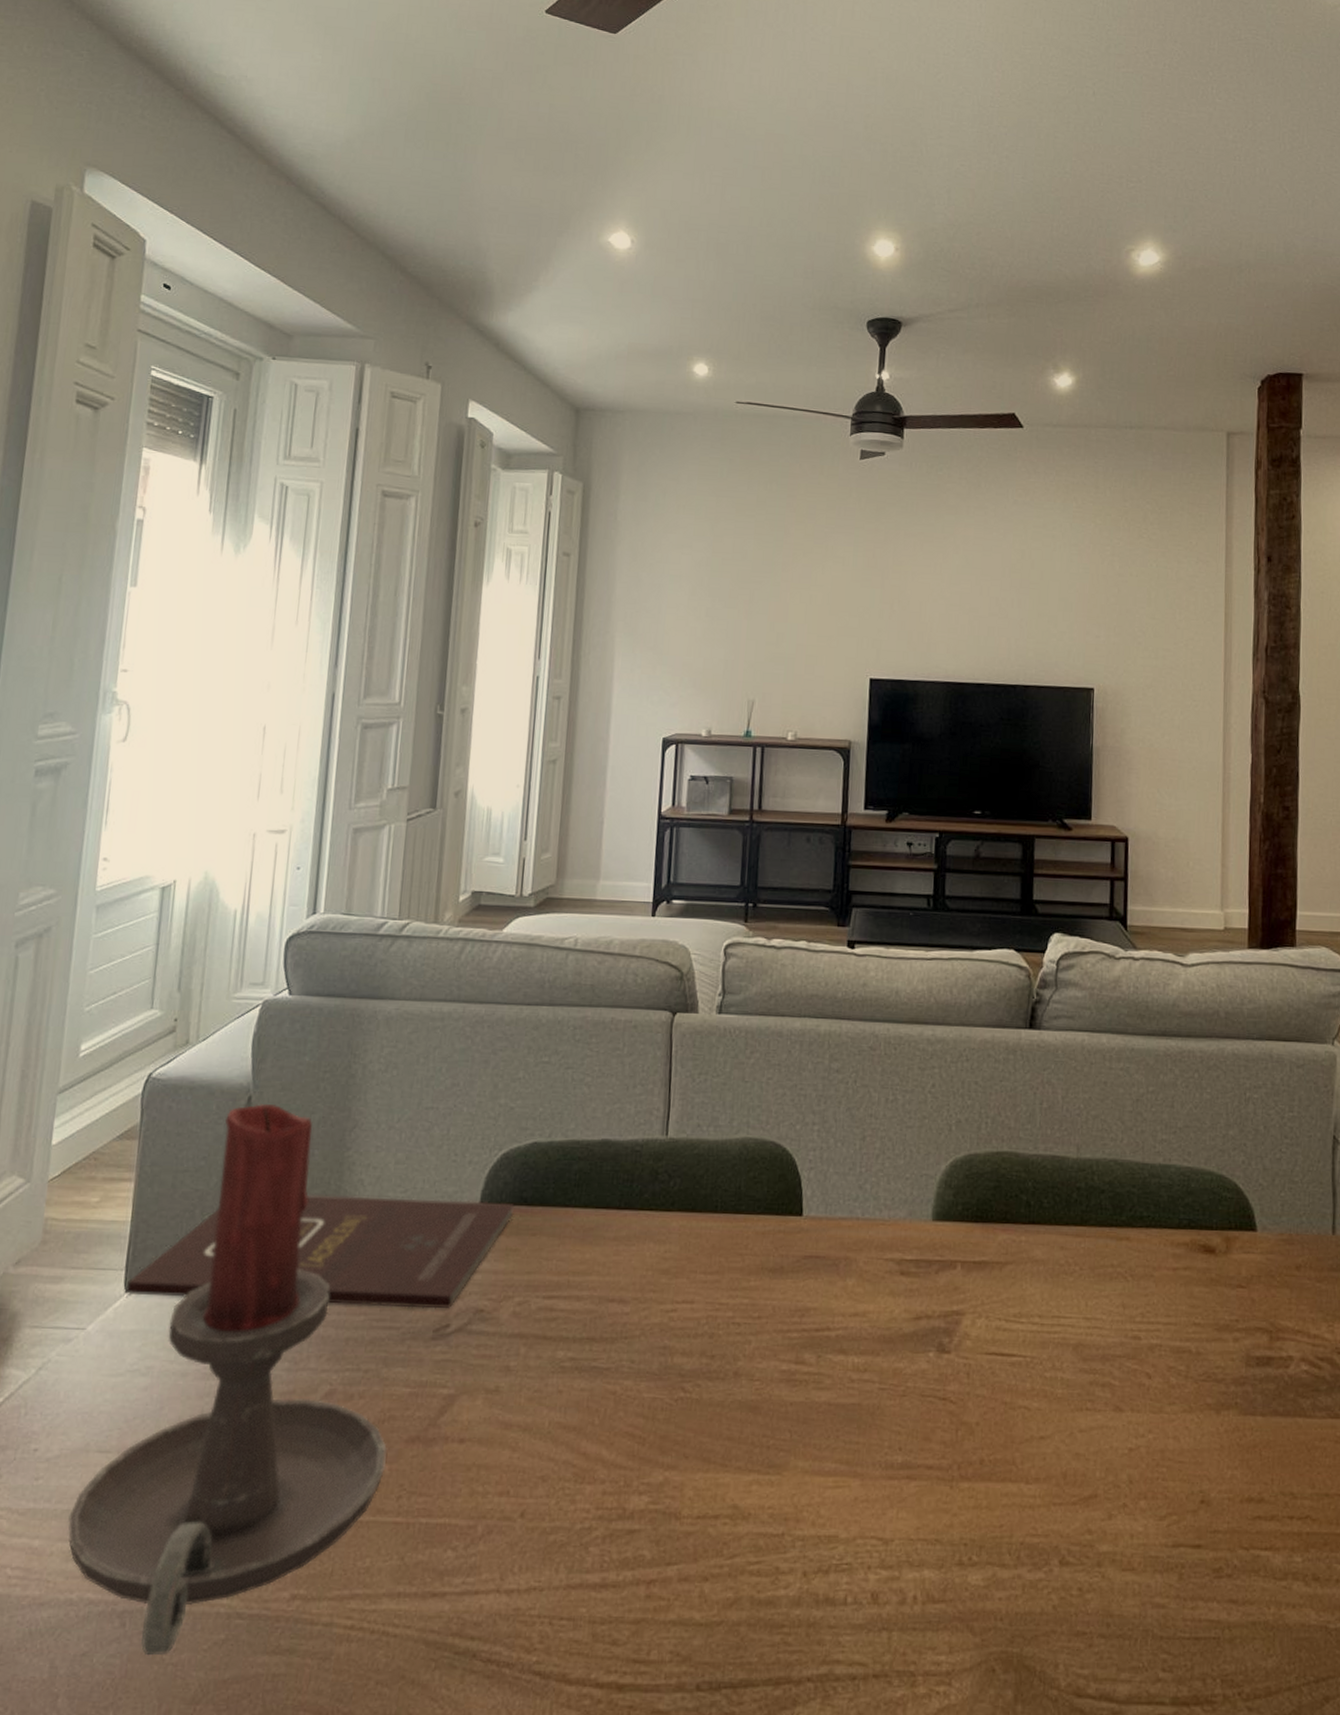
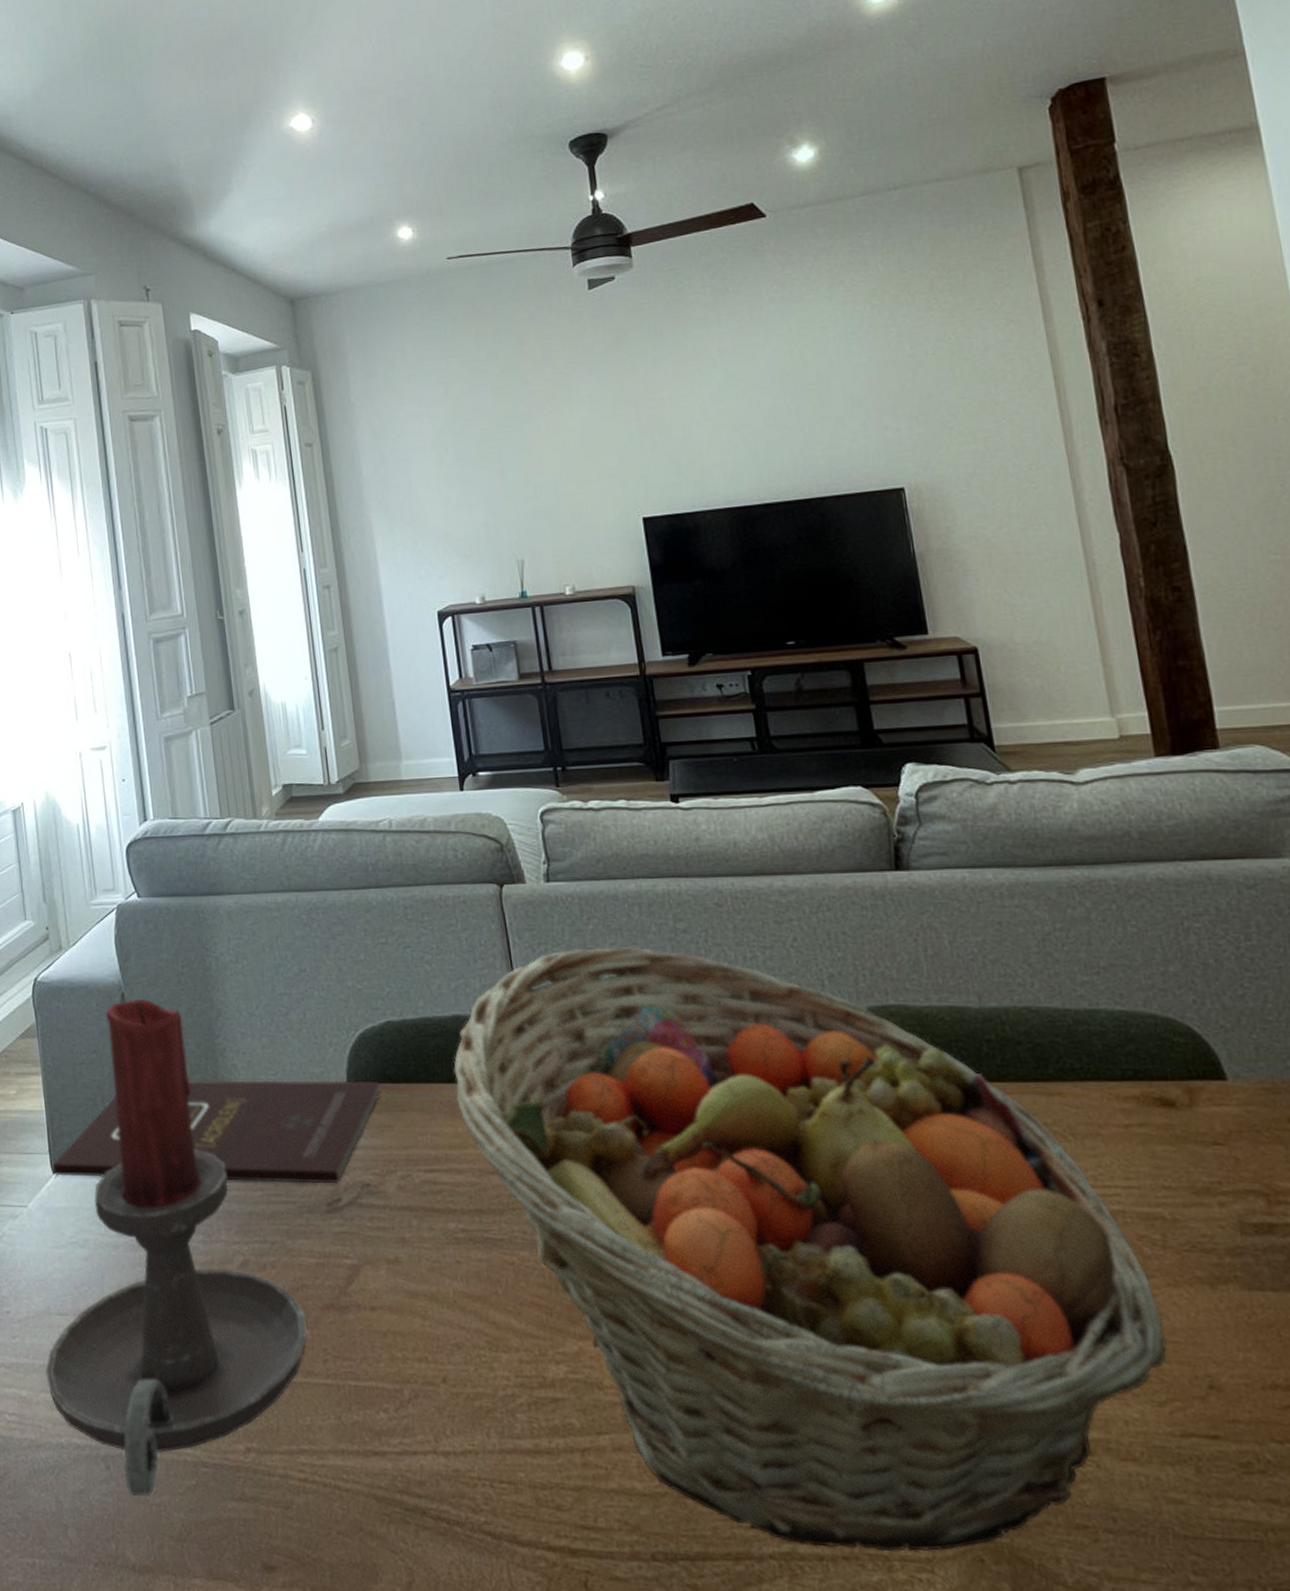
fruit basket: none [589,1080,1175,1668] -> present [454,947,1168,1552]

